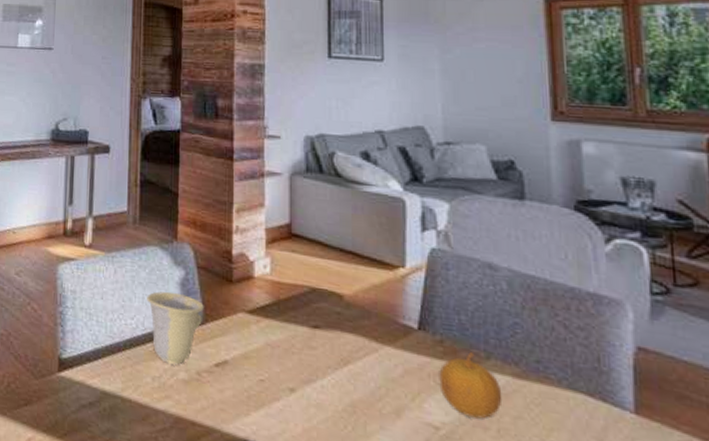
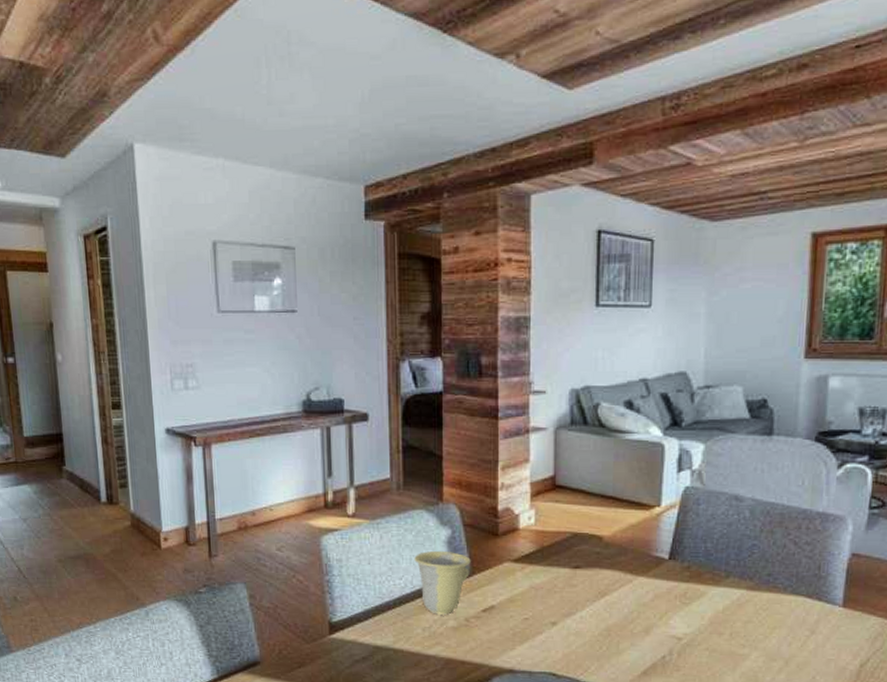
fruit: present [439,352,503,419] -> none [684,574,737,627]

